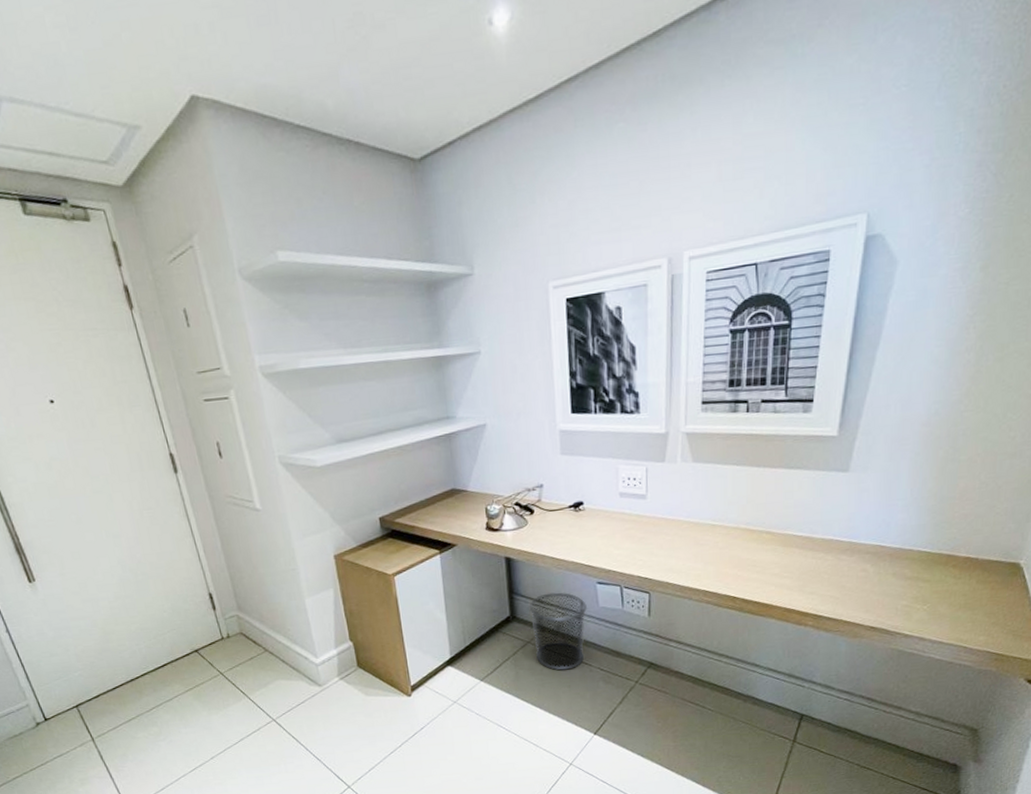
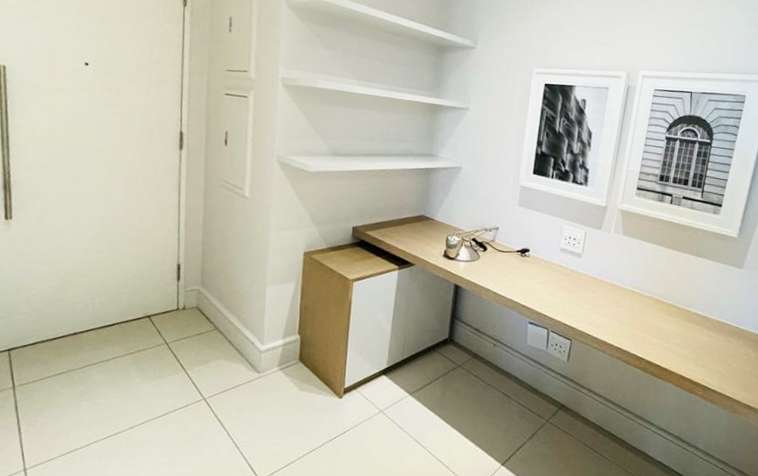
waste bin: present [529,592,588,671] -> none [464,323,517,398]

